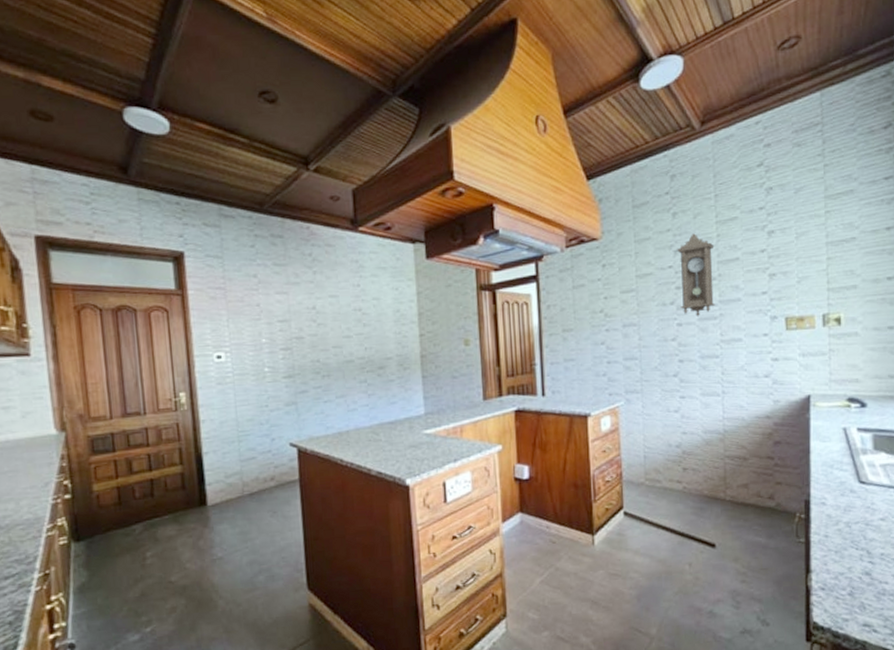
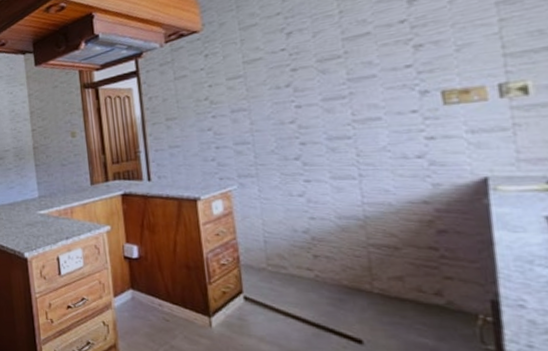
pendulum clock: present [677,233,715,317] -> none [290,13,342,98]

